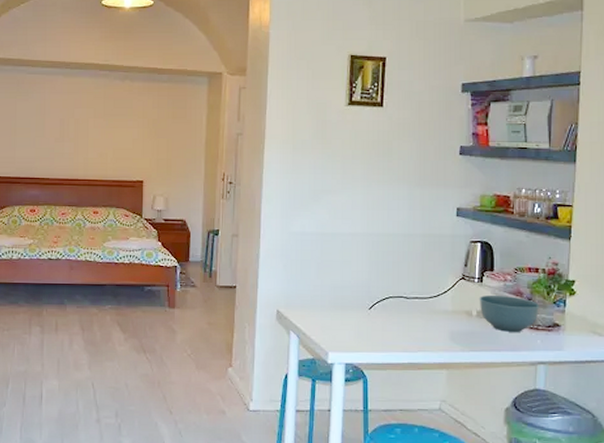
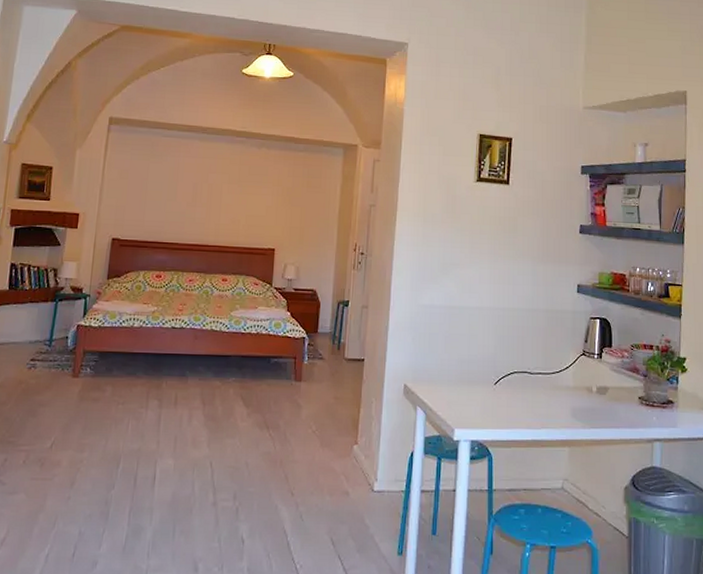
bowl: present [479,296,540,332] -> none [598,372,655,409]

